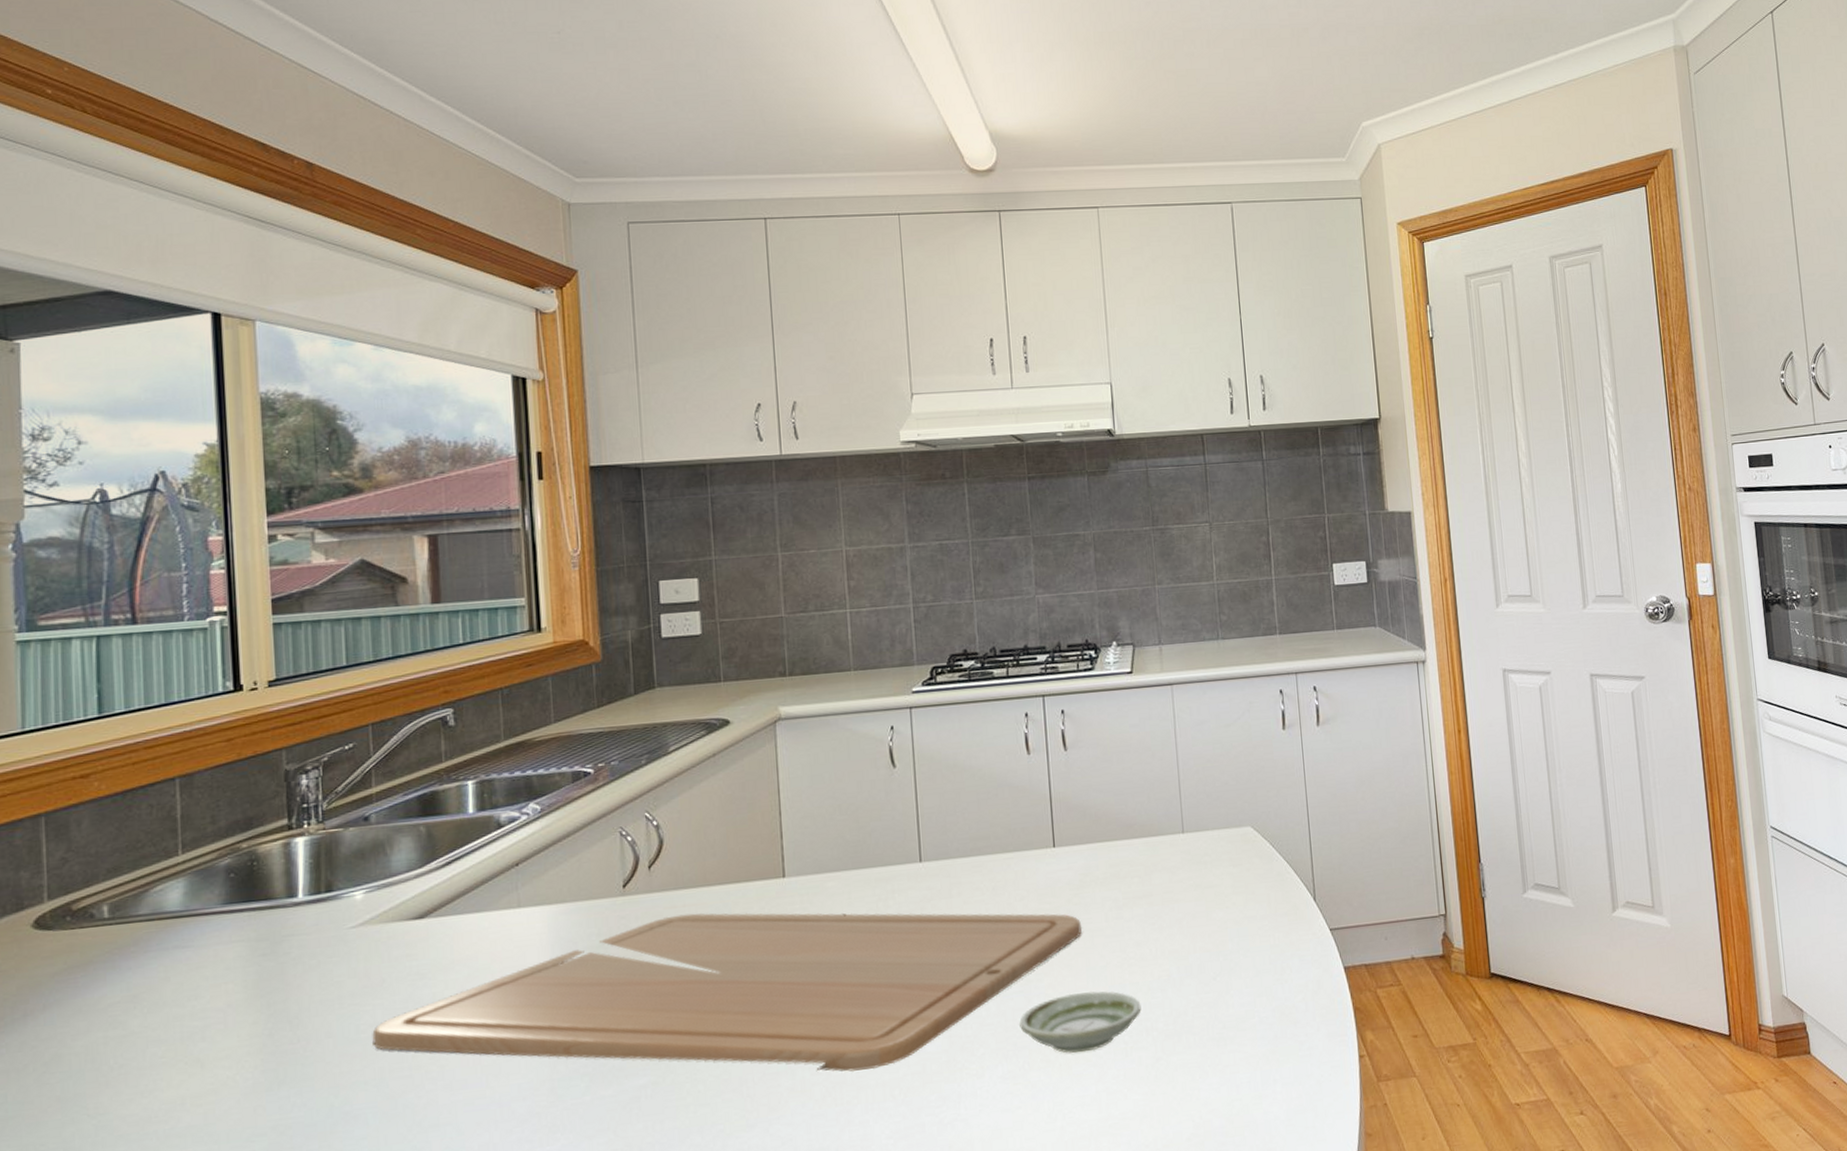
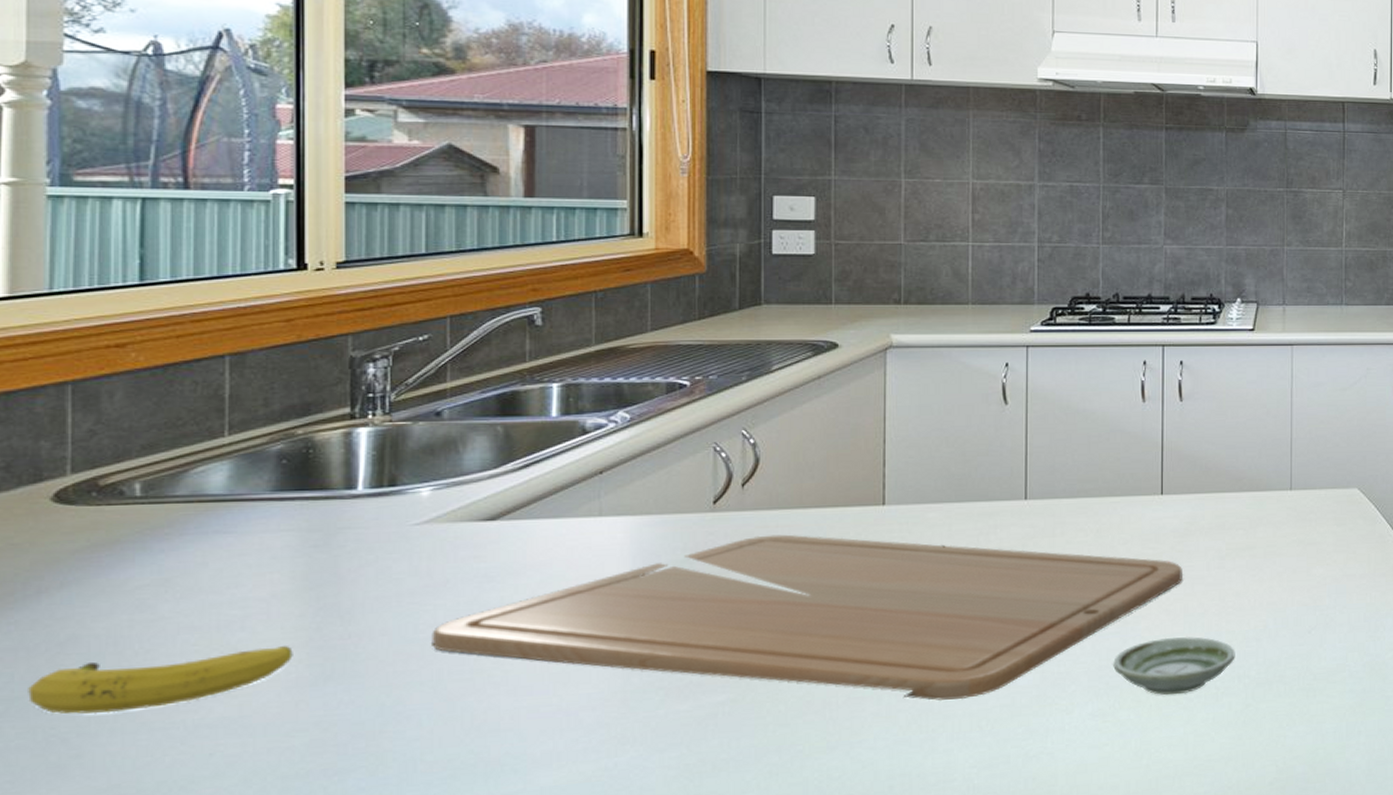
fruit: none [20,1053,249,1131] -> present [28,646,293,714]

